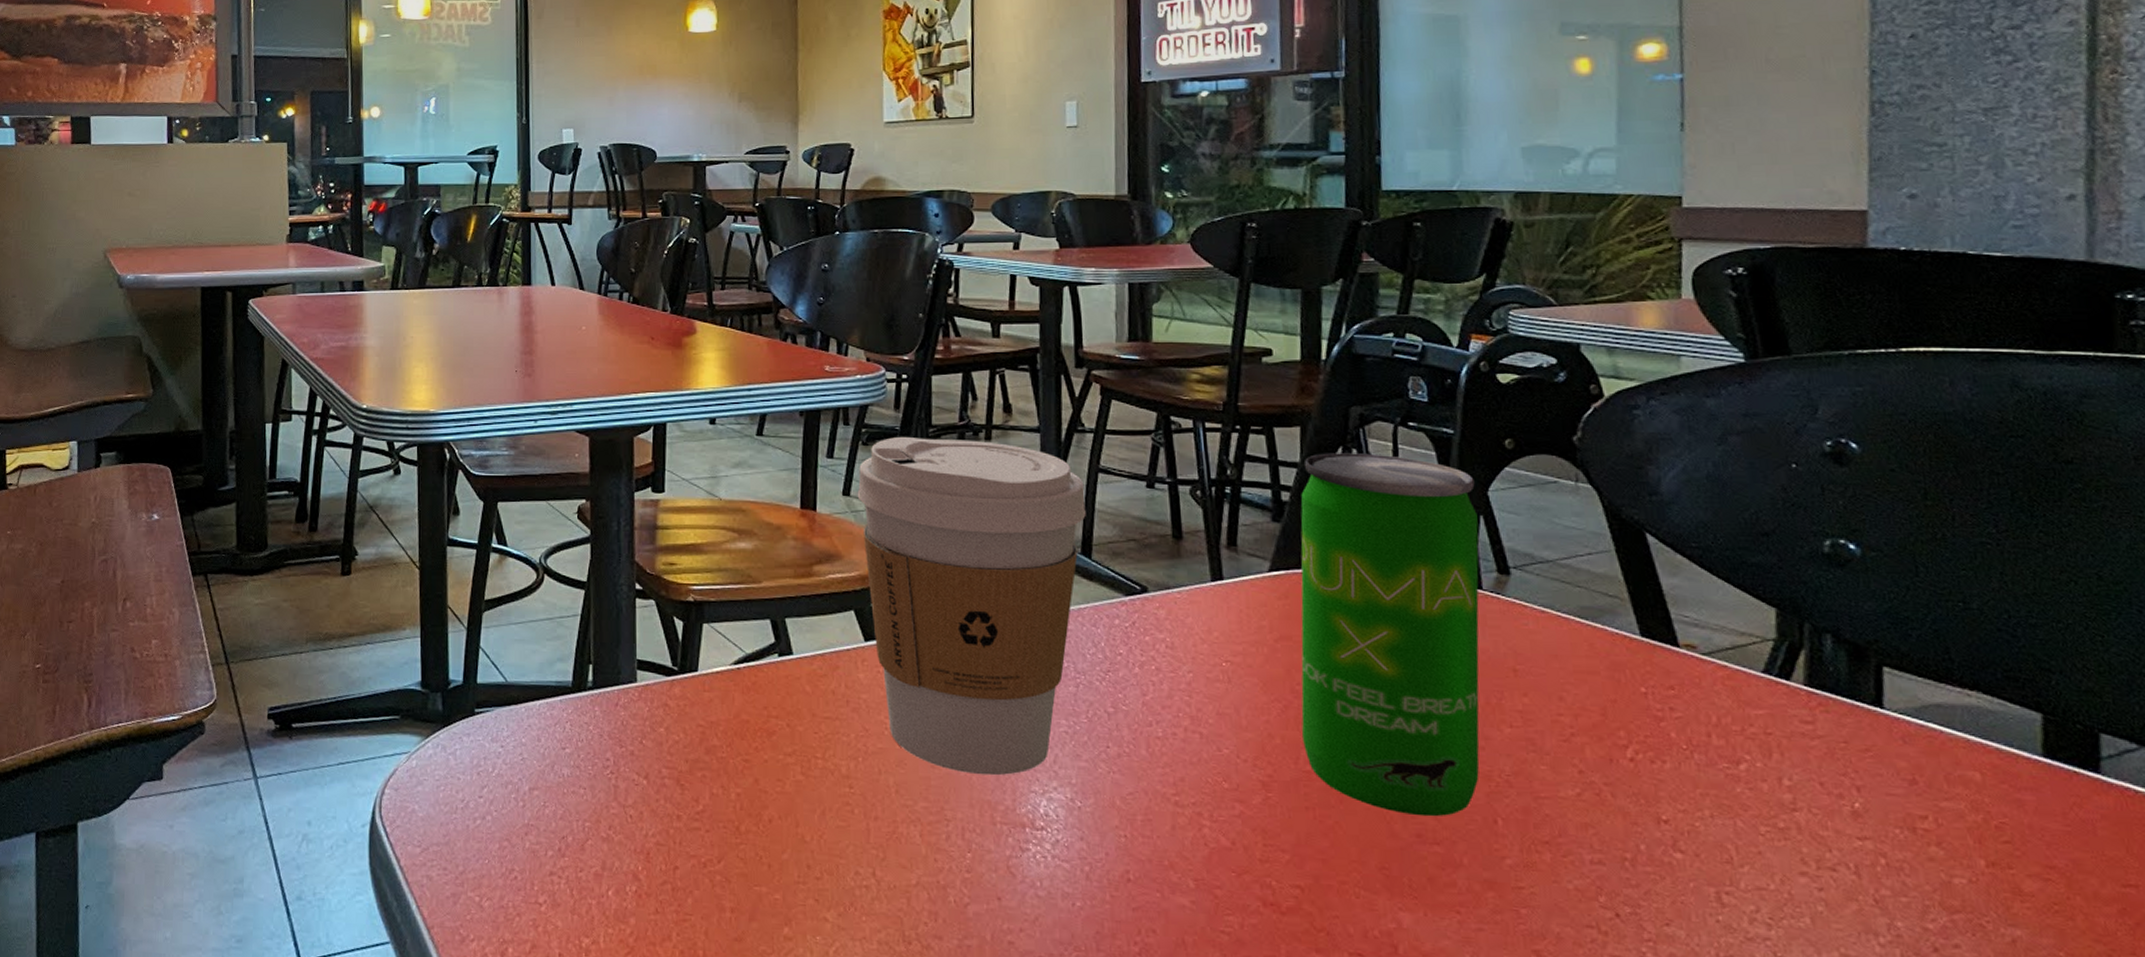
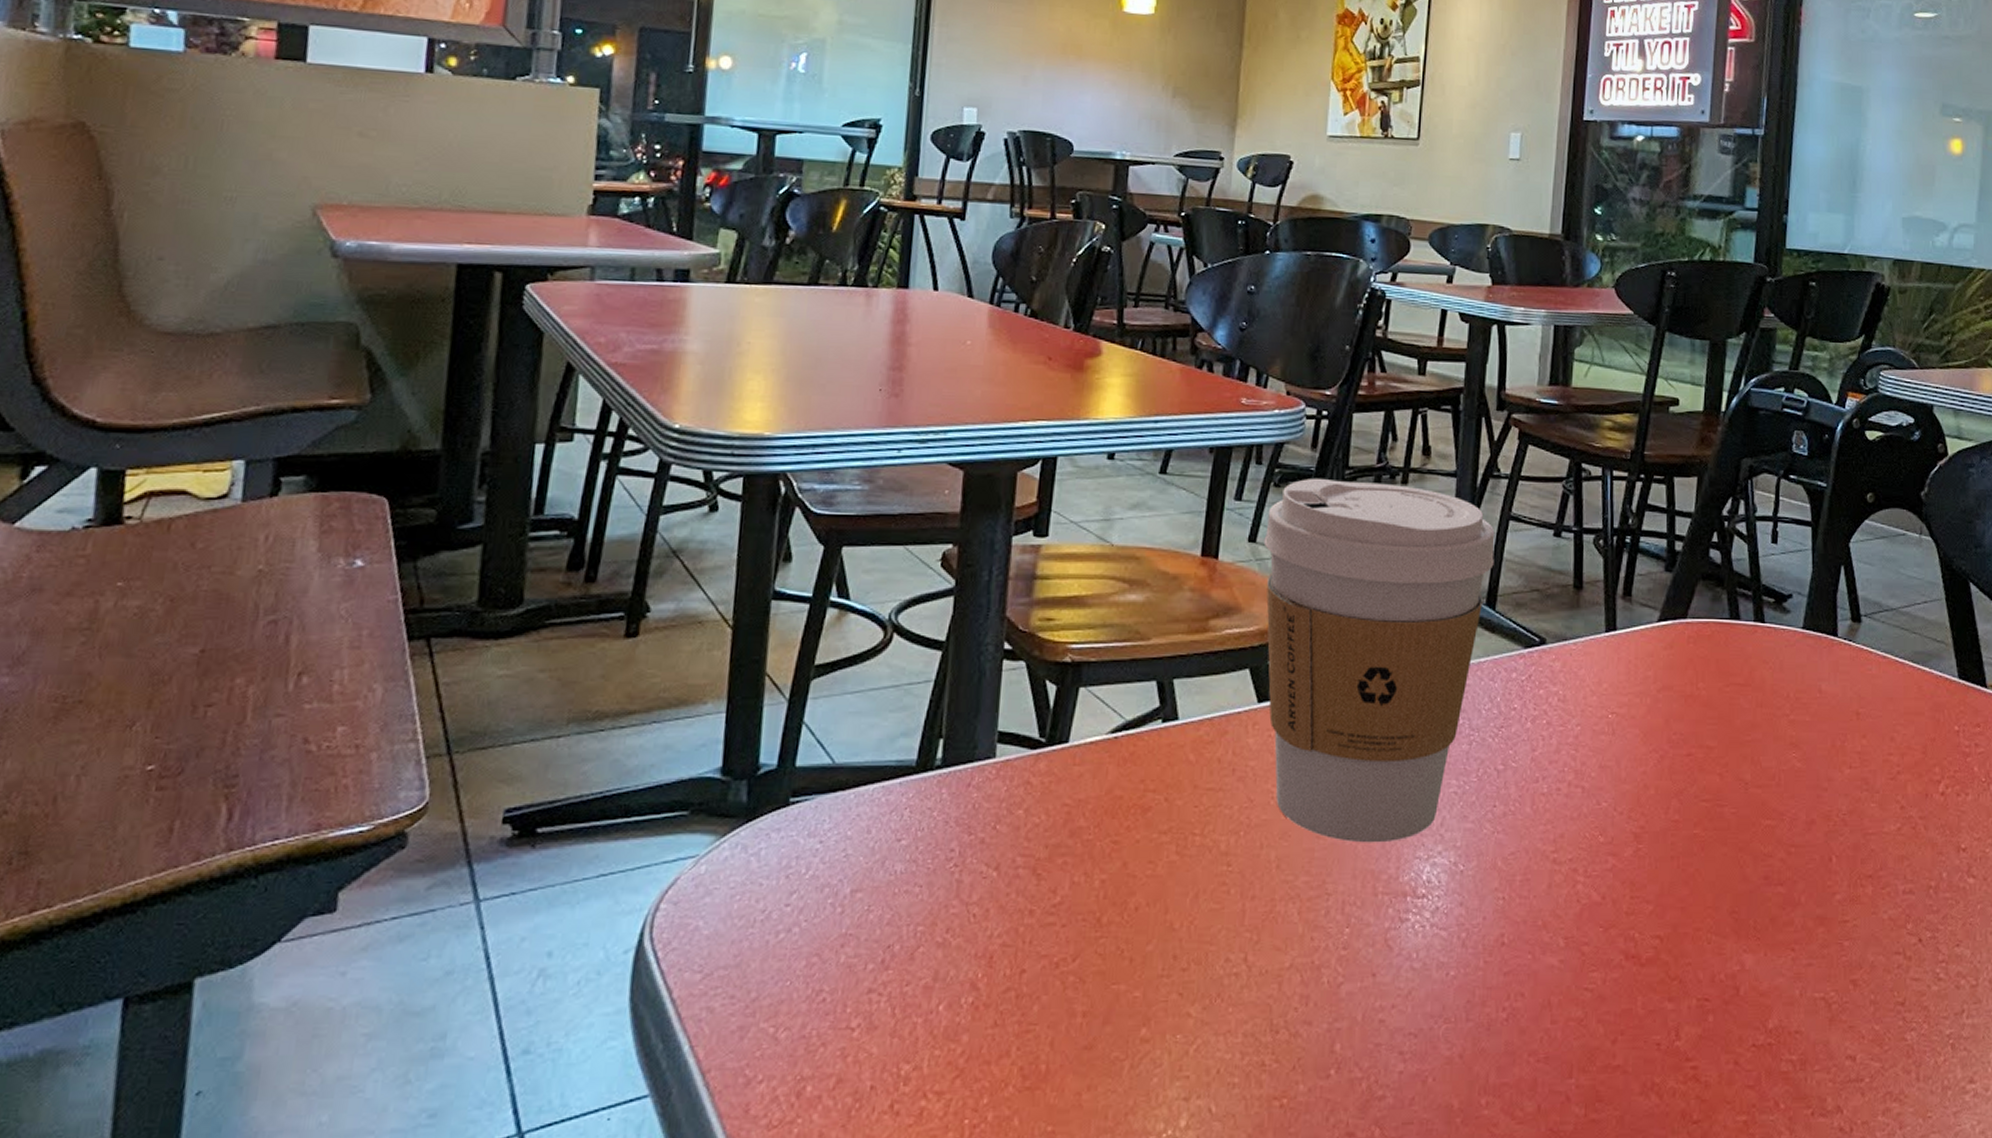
beverage can: present [1300,453,1480,817] -> none [1673,503,1839,859]

